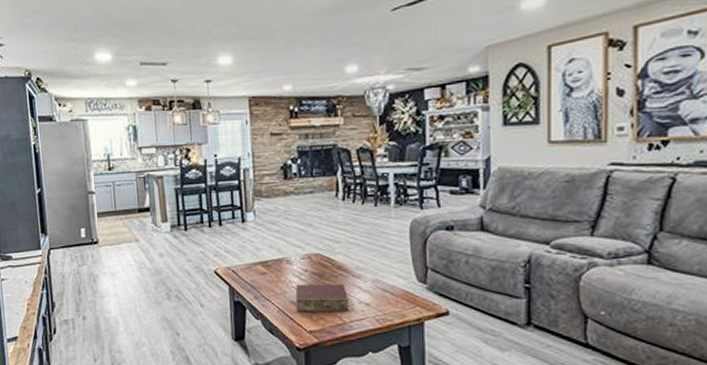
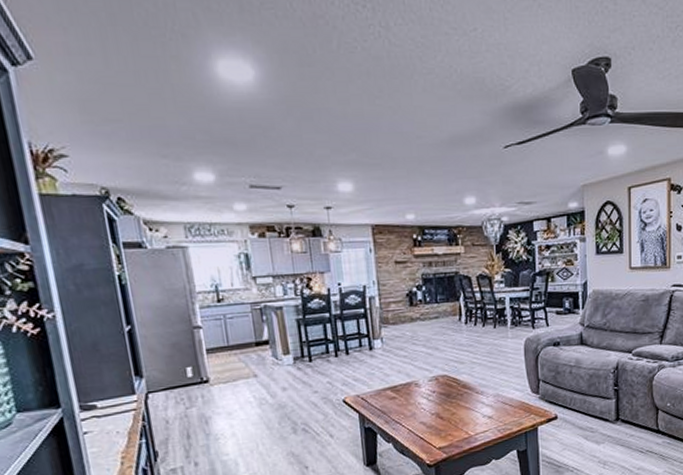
book: present [295,284,350,311] -> none [424,401,475,431]

